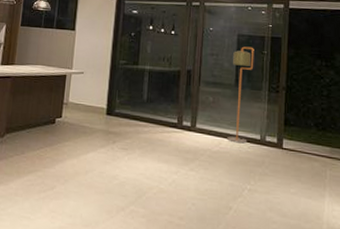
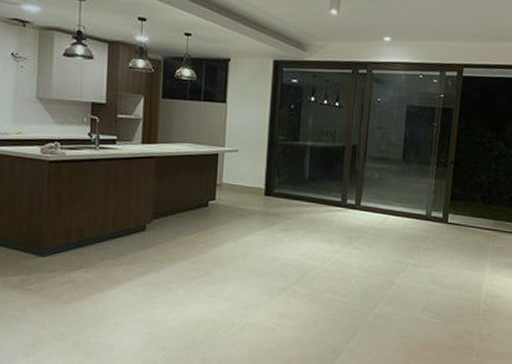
floor lamp: present [227,46,254,144] -> none [392,118,424,220]

